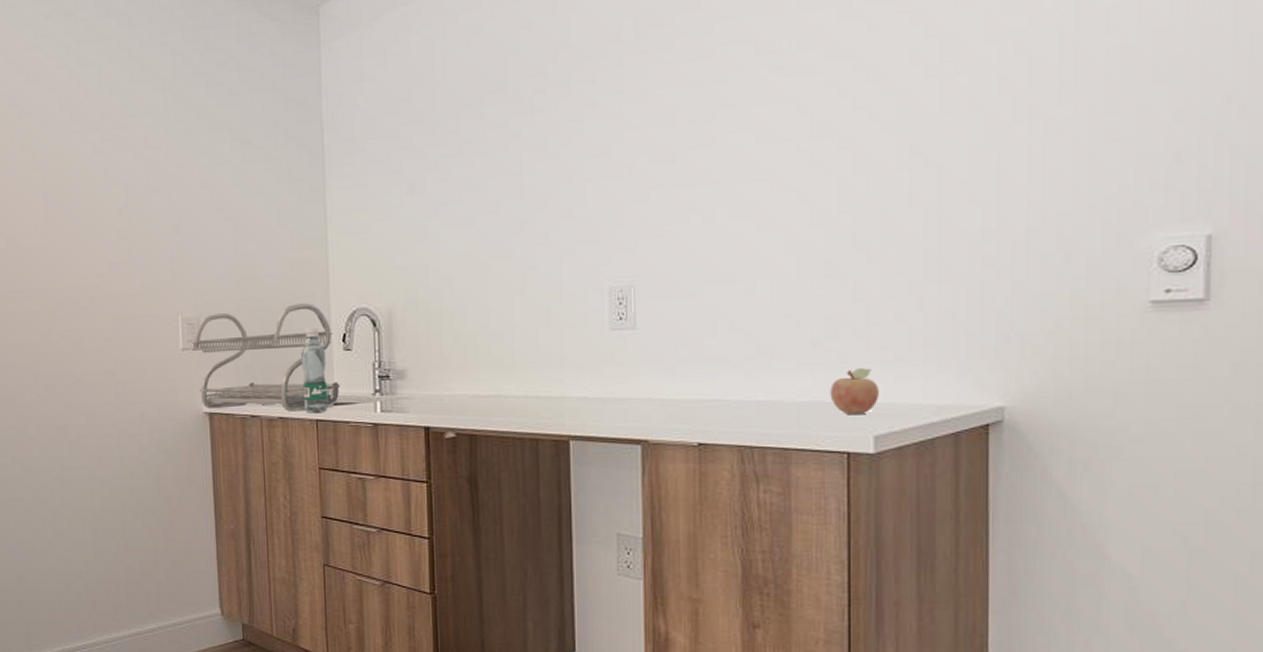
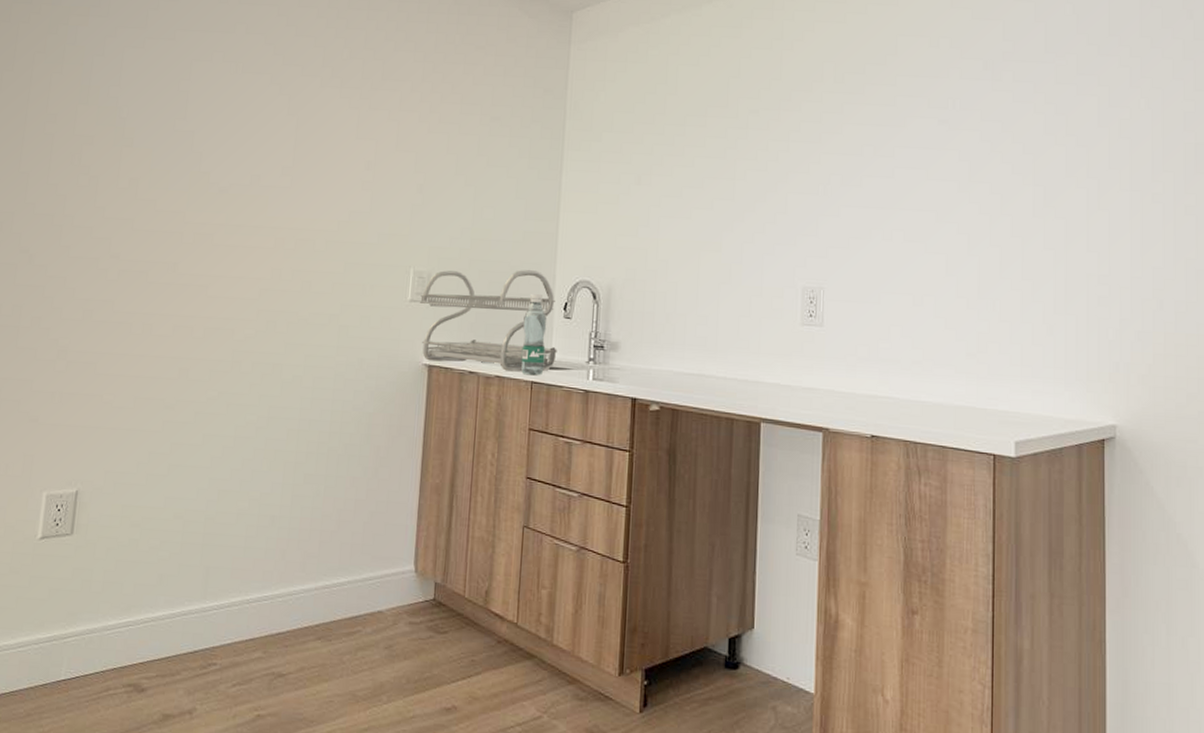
fruit: present [830,367,880,415] -> none [980,379,1020,422]

